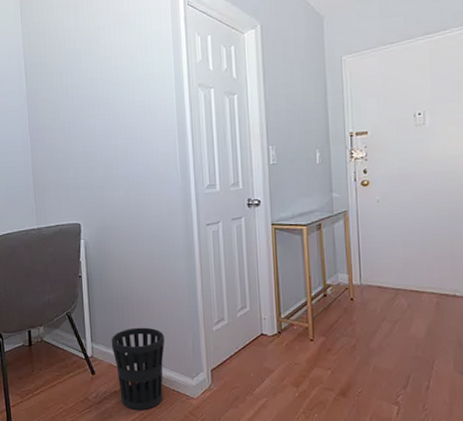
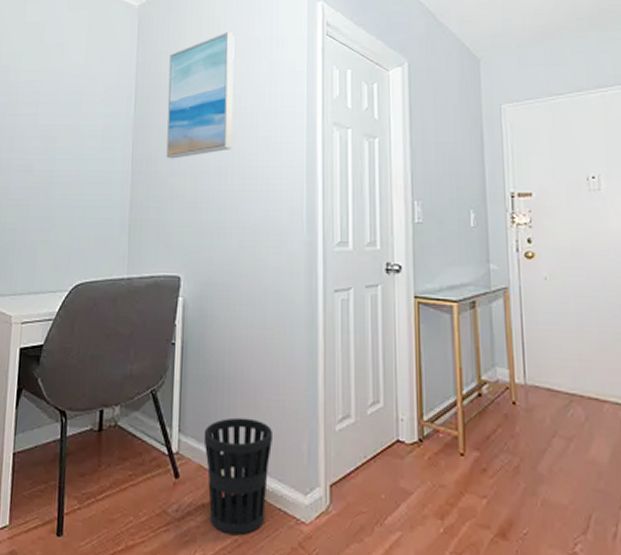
wall art: none [51,8,114,127] -> present [166,31,235,159]

